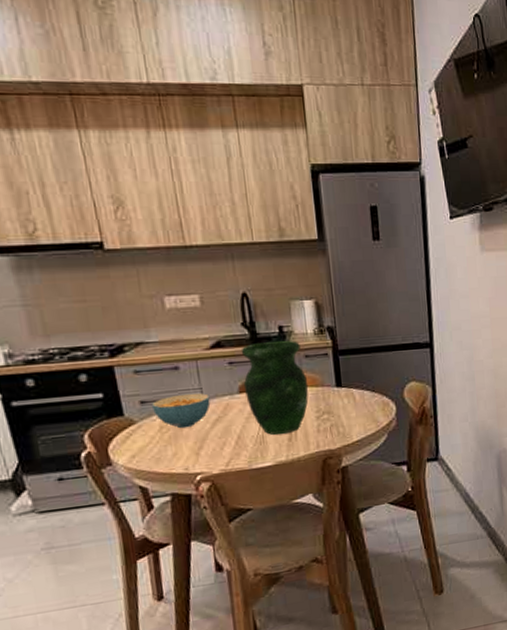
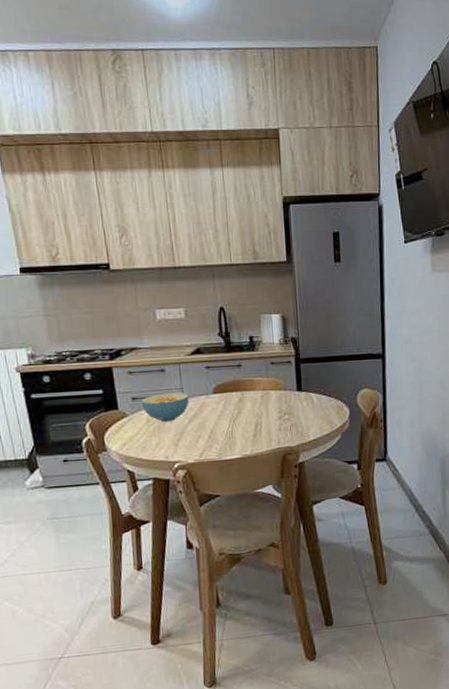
vase: present [241,340,309,435] -> none [216,348,273,432]

